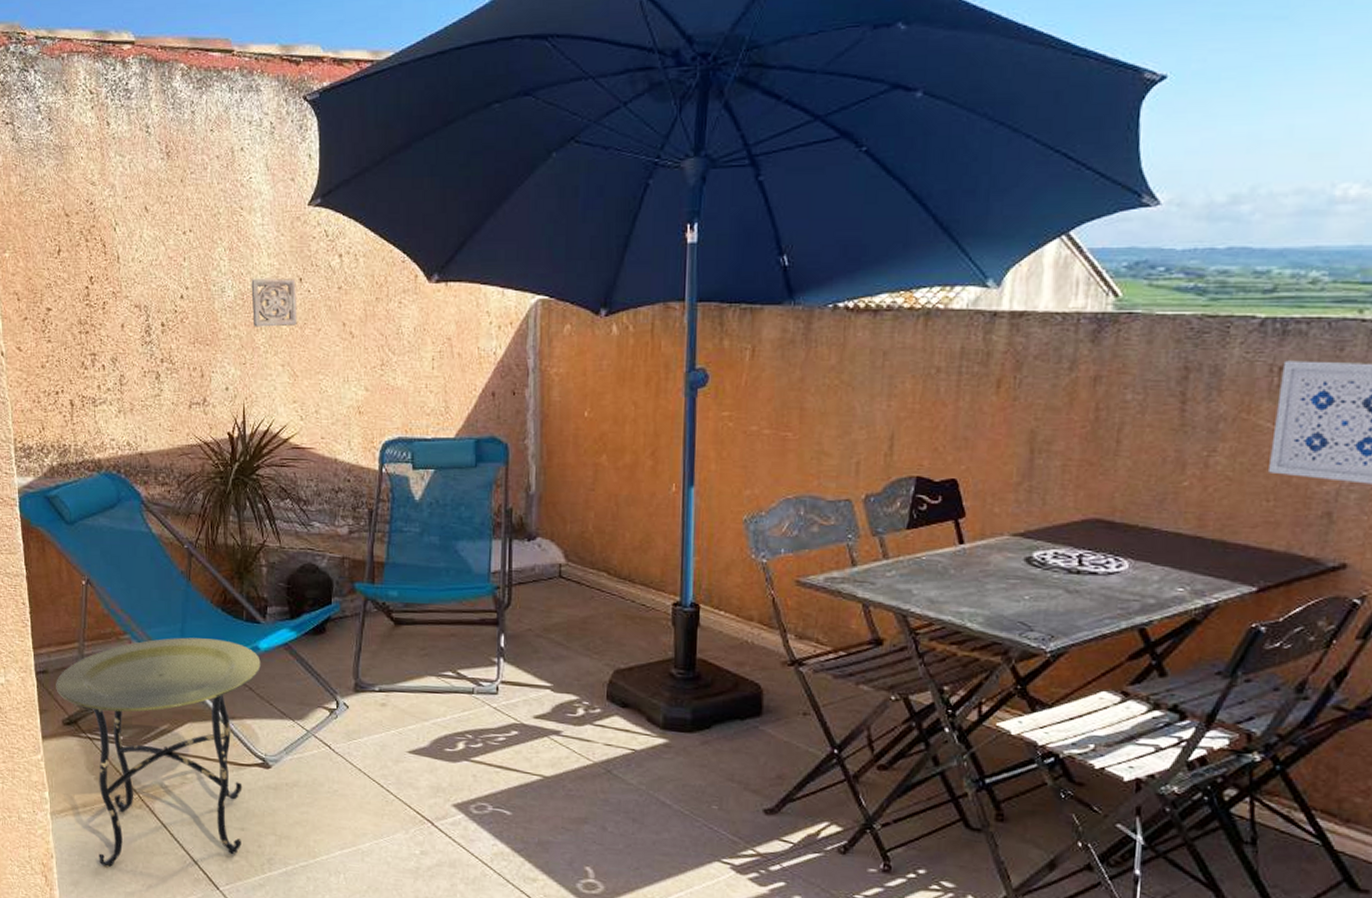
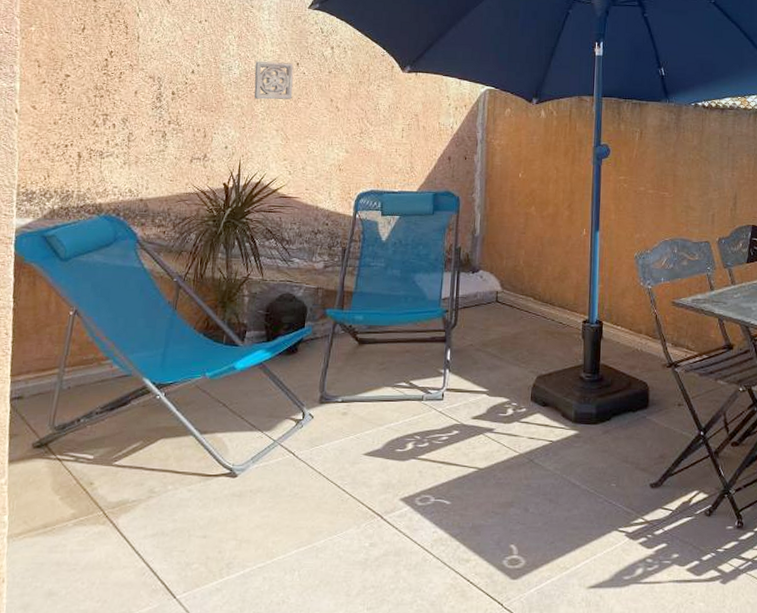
side table: present [56,637,261,868] -> none [30,360,236,587]

